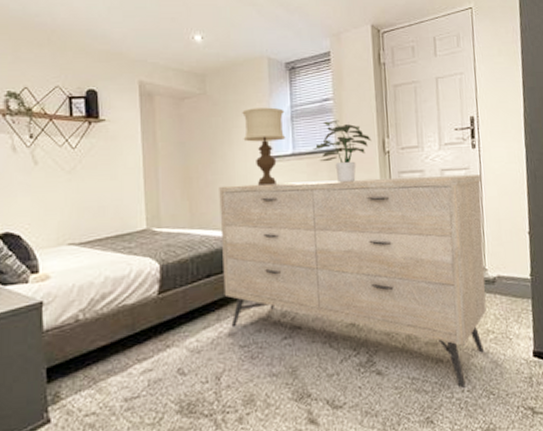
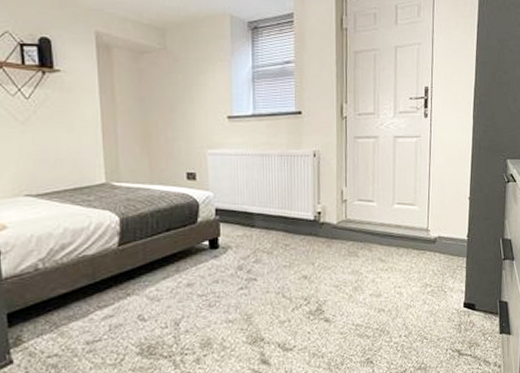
dresser: present [219,175,487,388] -> none [179,142,431,334]
table lamp: present [242,107,286,186] -> none [203,66,247,144]
potted plant: present [312,121,372,183] -> none [273,84,330,145]

